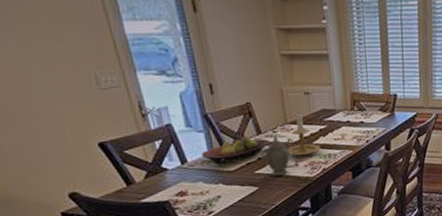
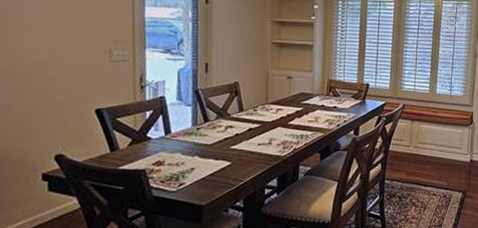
fruit bowl: present [201,137,270,165] -> none [185,113,250,138]
teapot: present [260,135,291,176] -> none [239,114,269,152]
candle holder: present [286,113,321,156] -> none [264,94,295,135]

